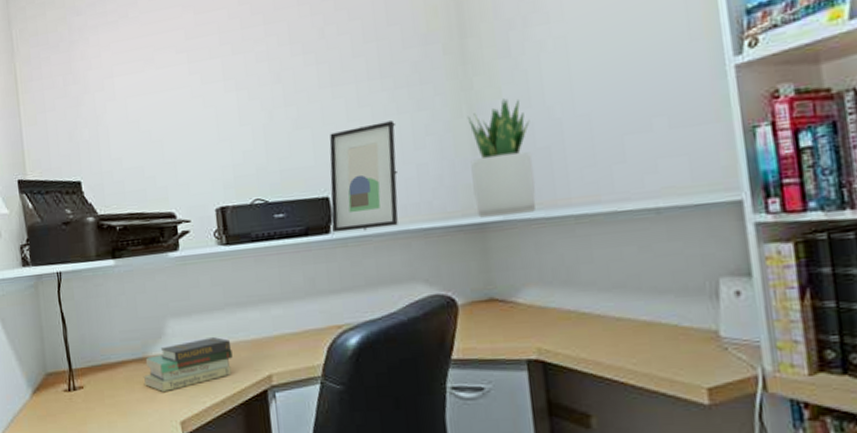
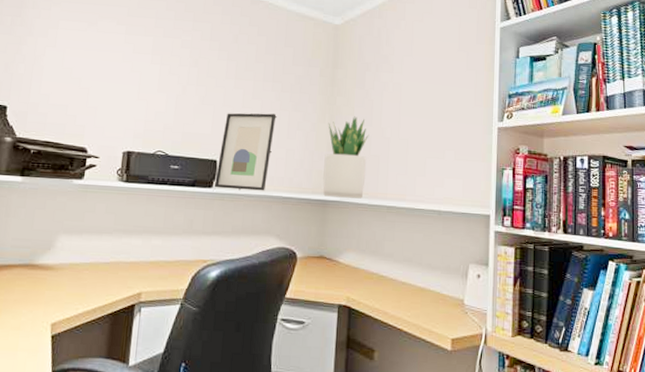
books: present [143,337,233,392] -> none [24,255,112,296]

